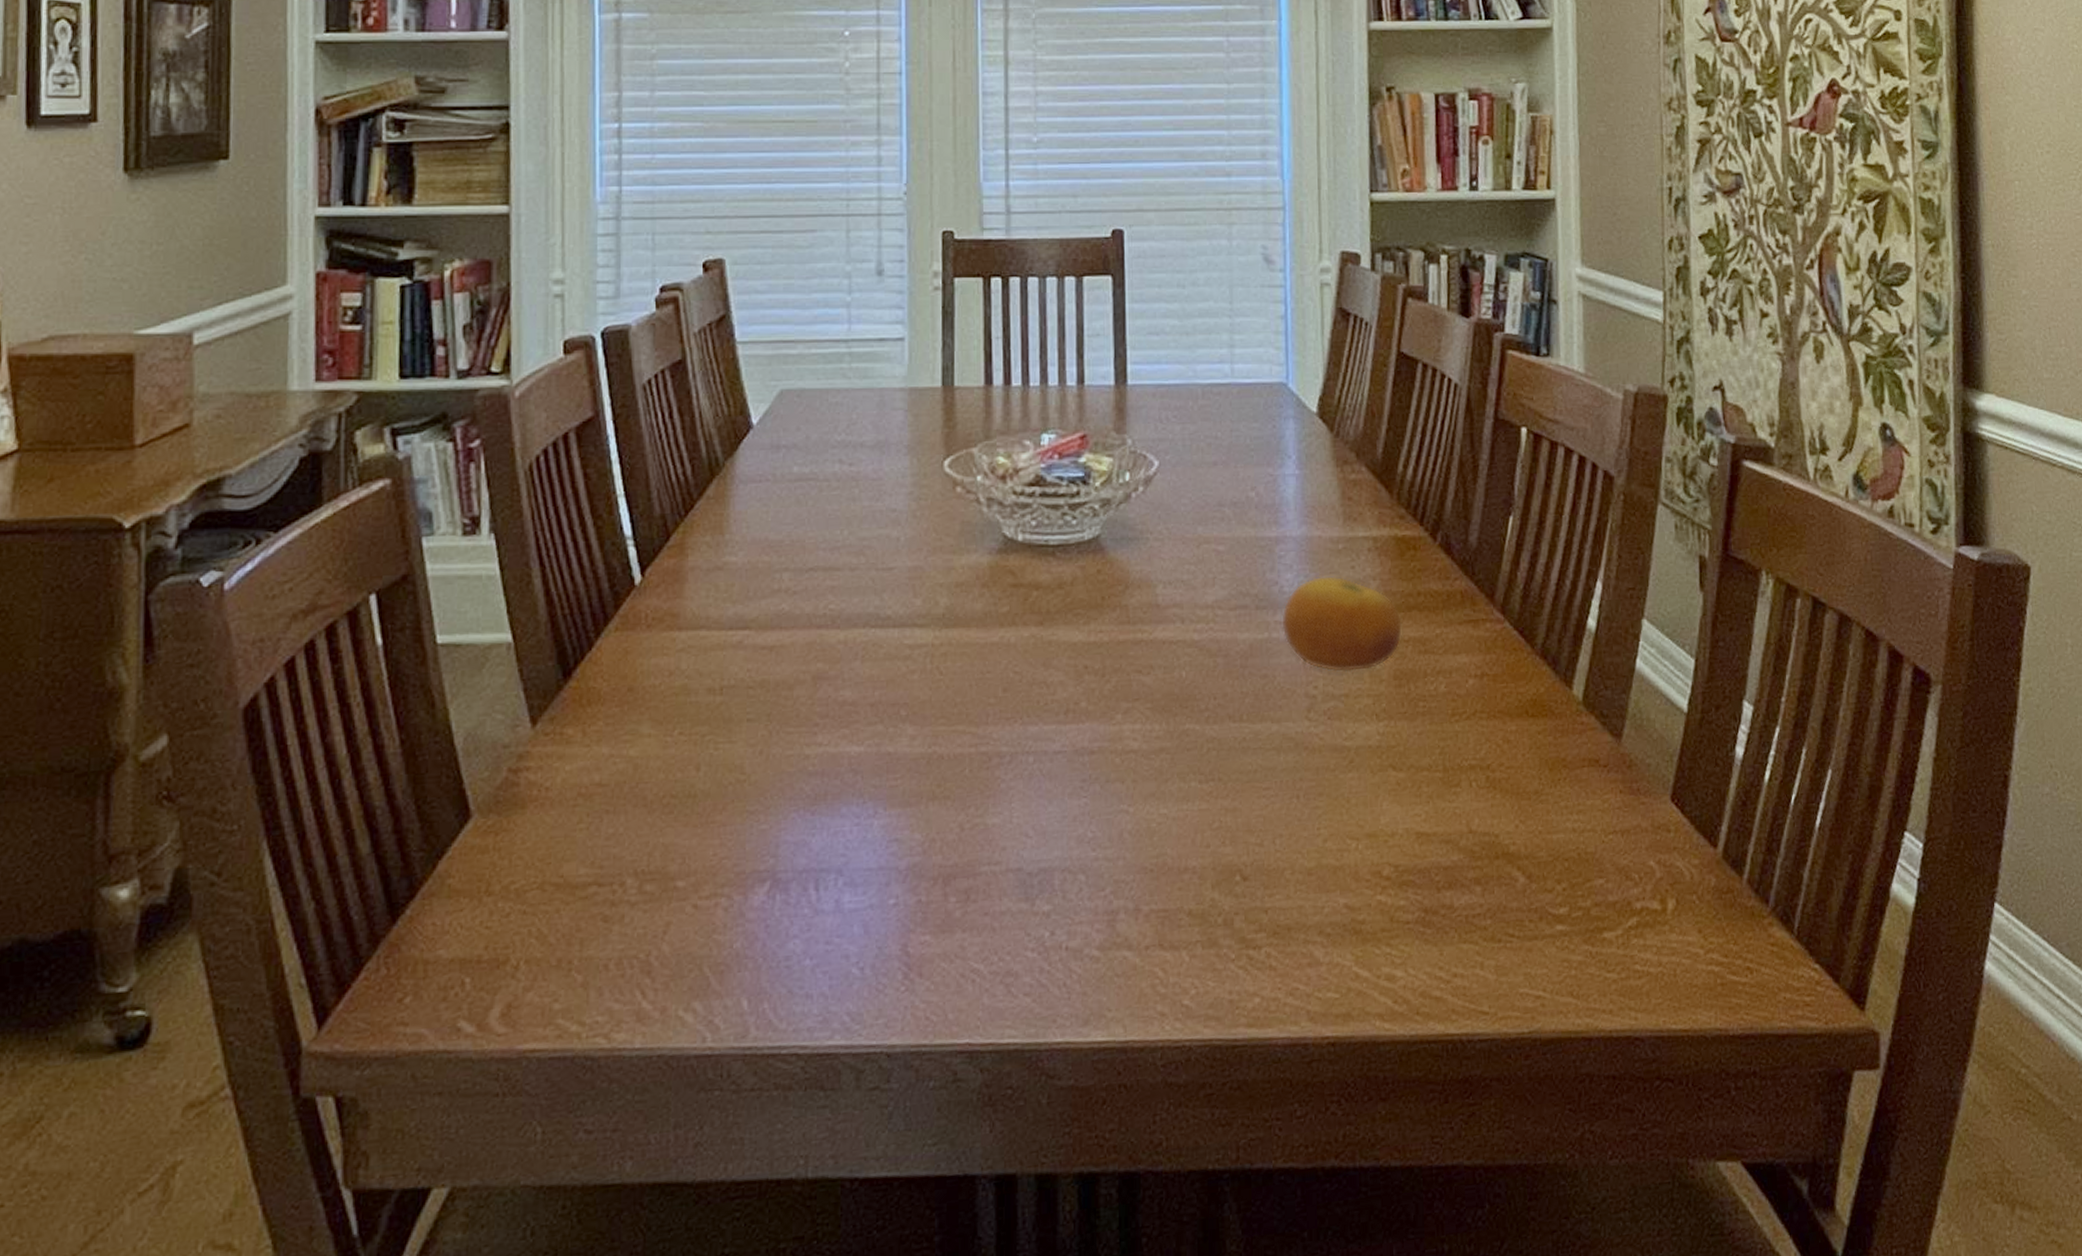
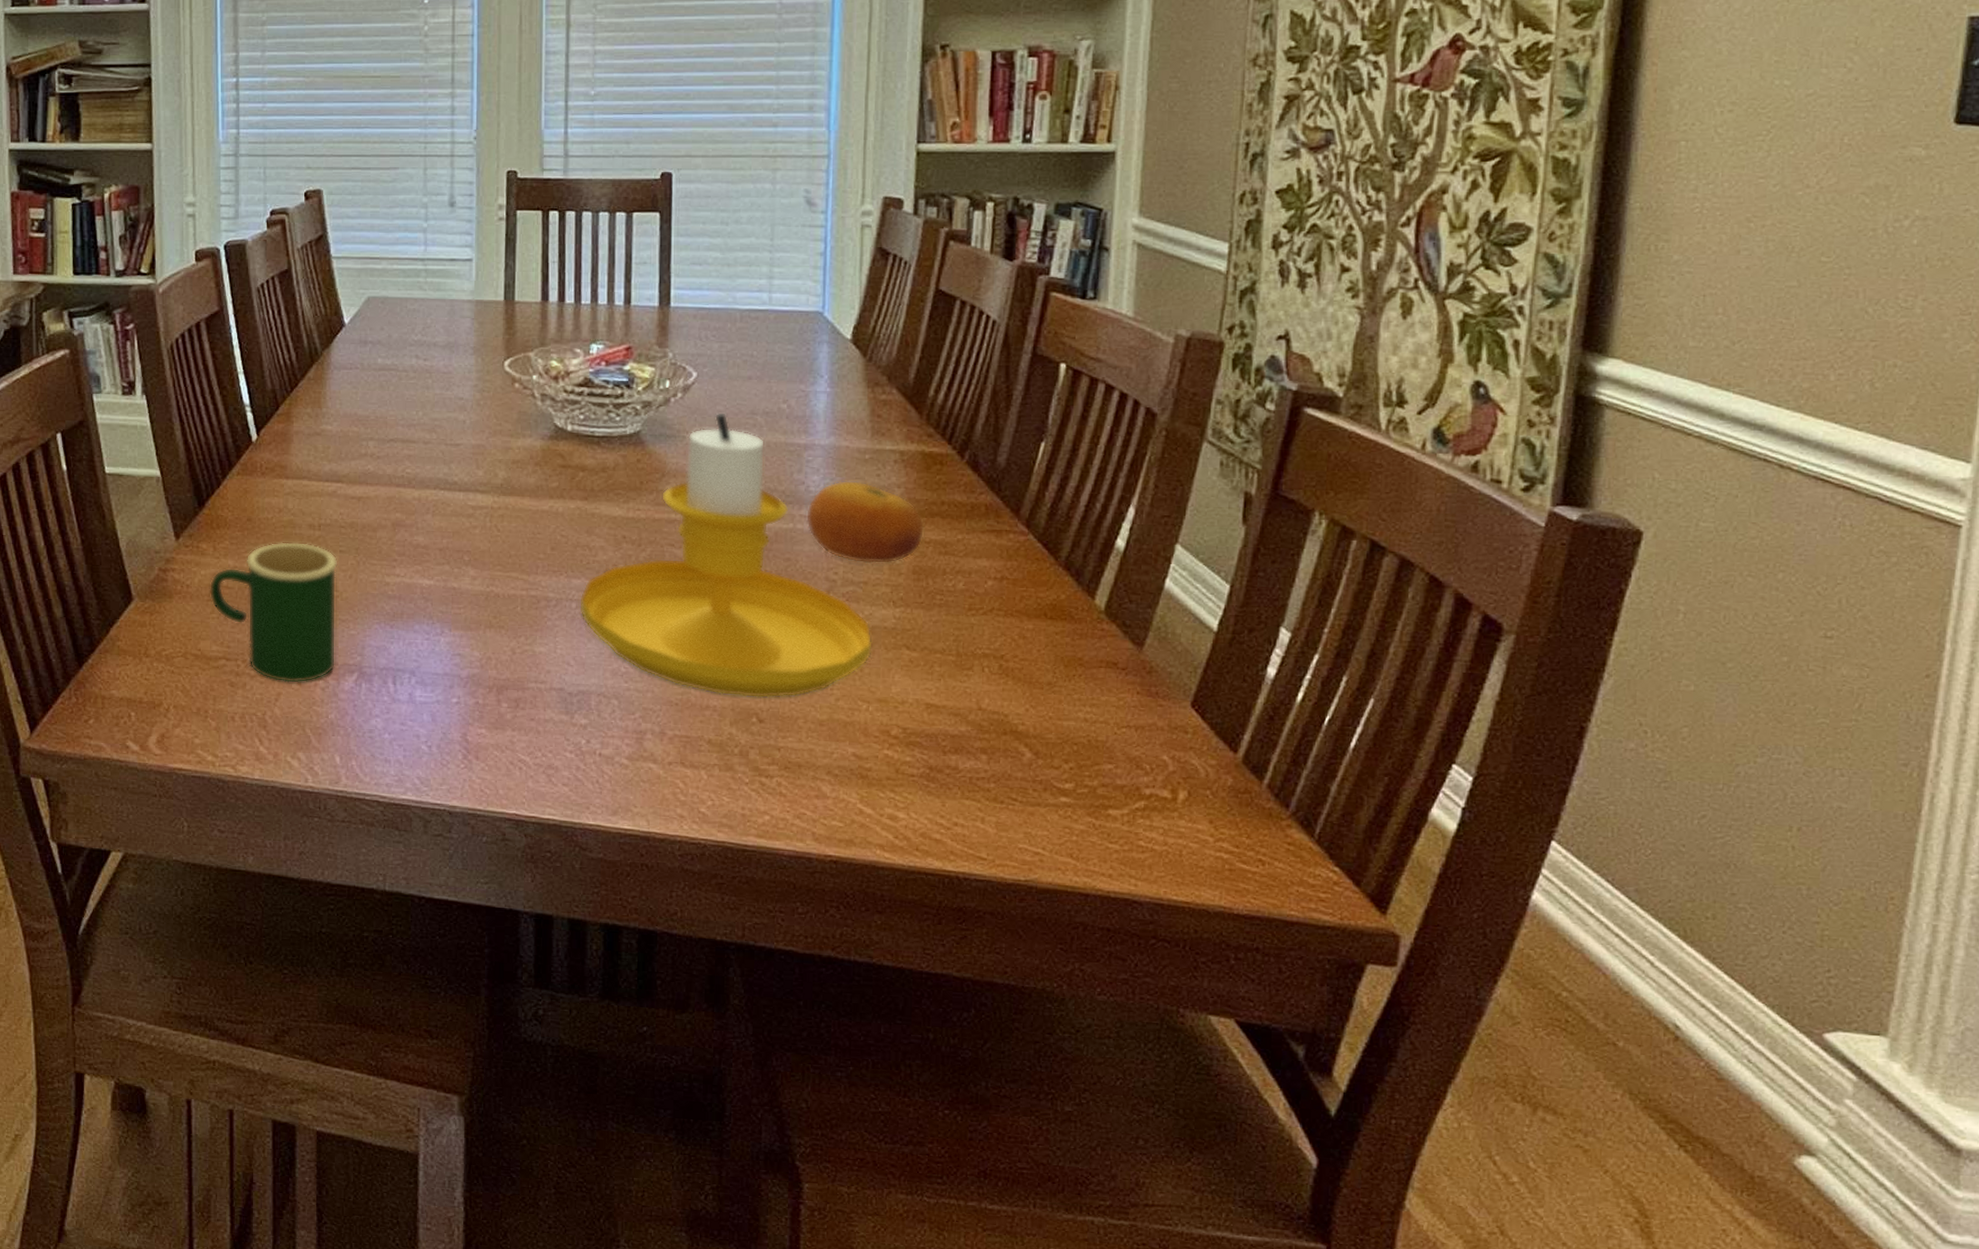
mug: none [576,712,745,907] -> present [209,541,338,683]
candlestick: none [1036,507,1359,852] -> present [578,412,874,699]

